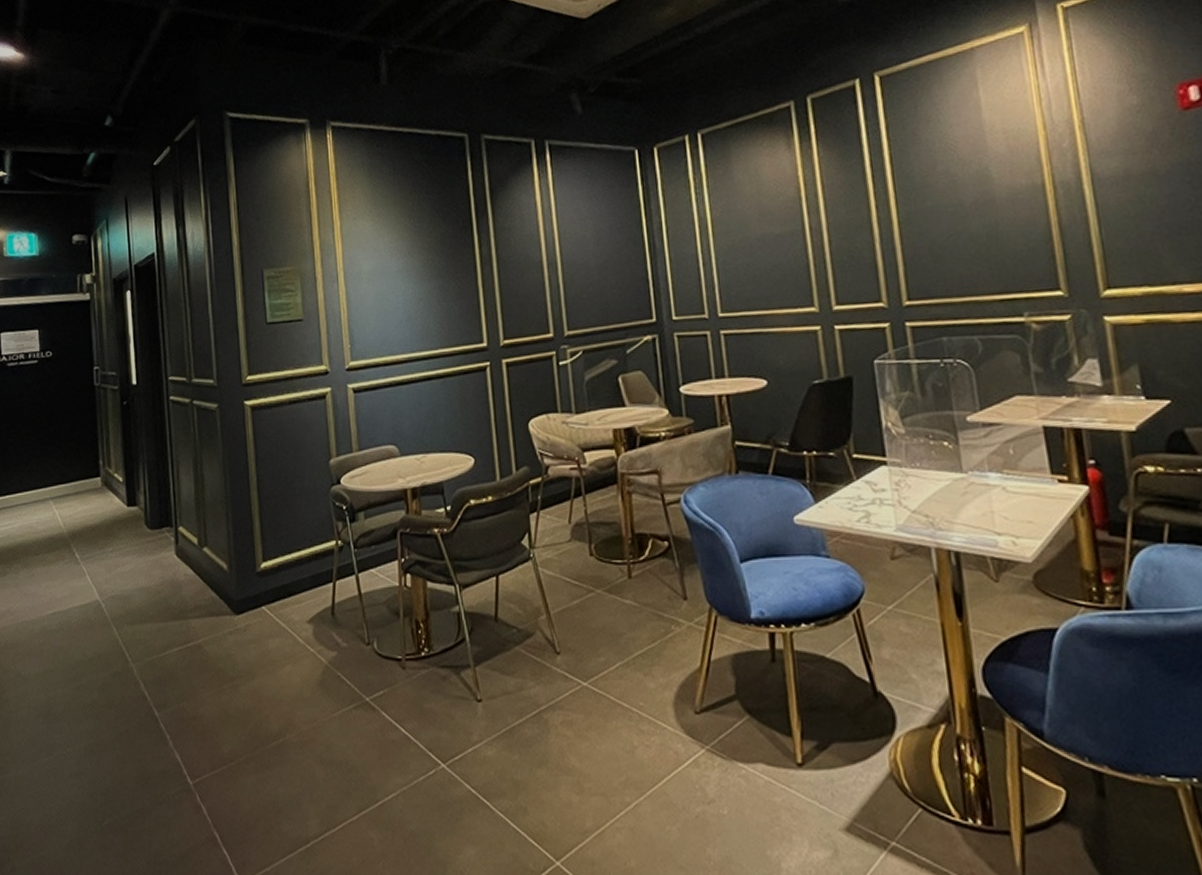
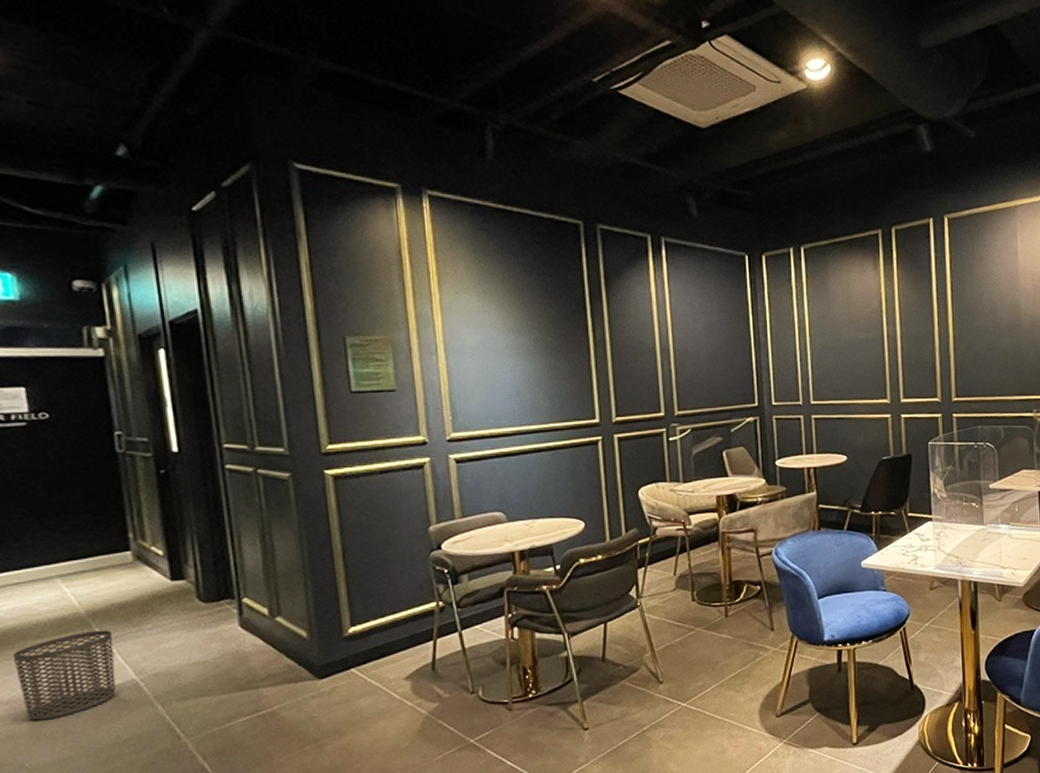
waste bin: none [18,550,85,632] -> present [12,629,117,721]

